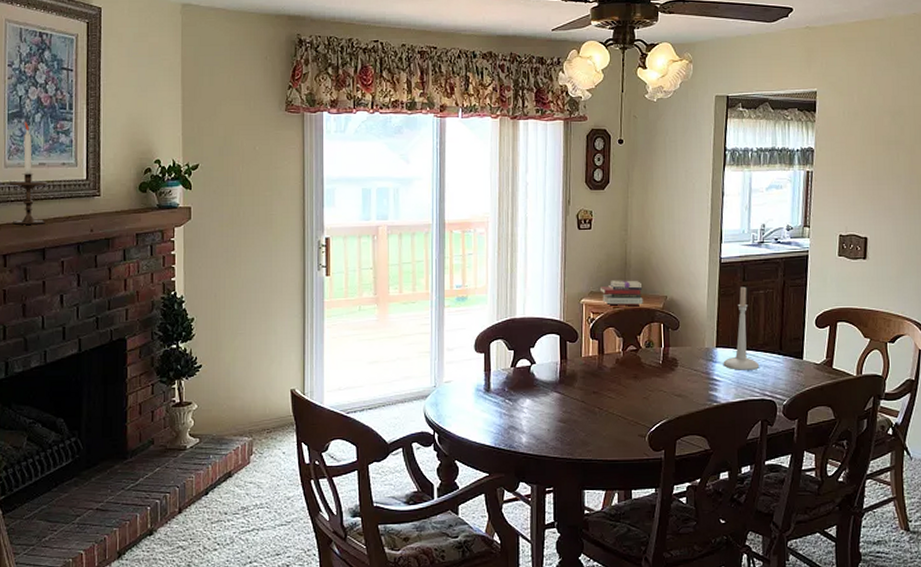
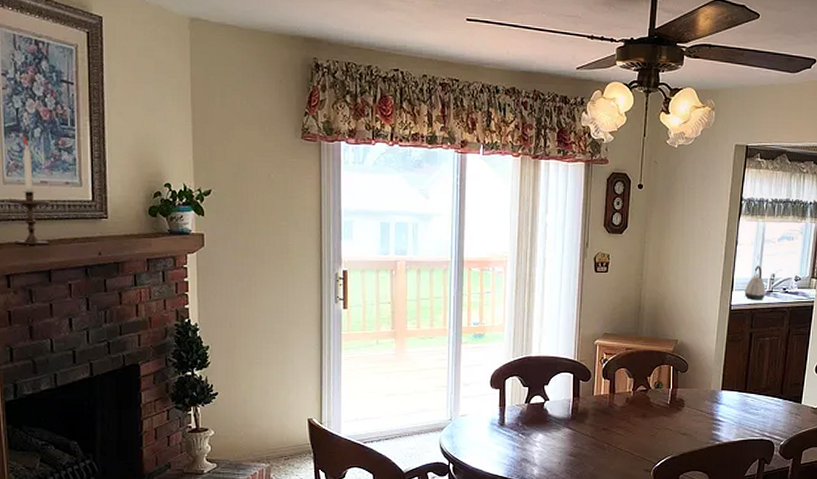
books: present [599,280,643,307] -> none [613,323,655,349]
candlestick: present [723,287,760,370] -> none [727,333,761,412]
kettle: none [734,215,757,252] -> present [744,265,766,300]

